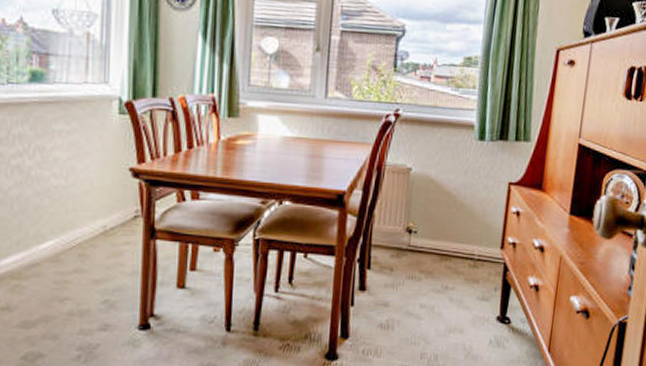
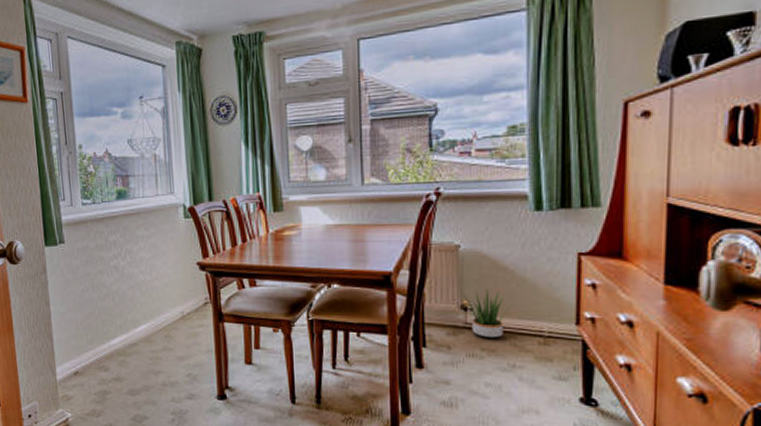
potted plant: none [410,213,452,260] -> present [464,289,513,338]

